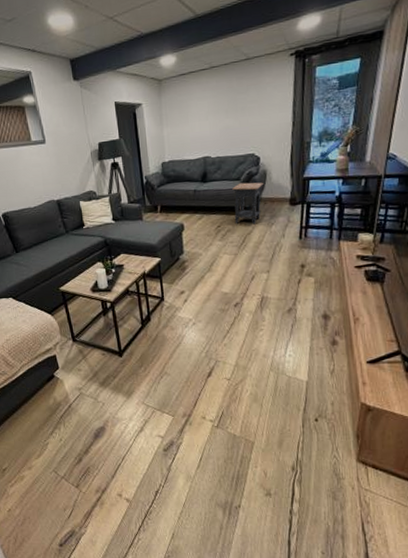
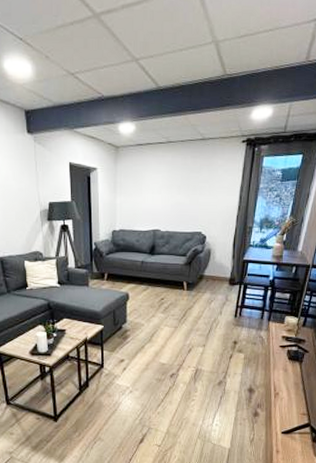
side table: present [232,182,263,225] -> none [177,259,207,300]

